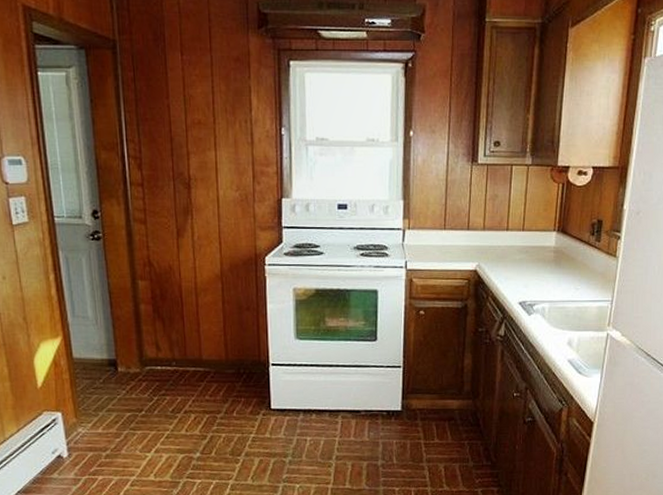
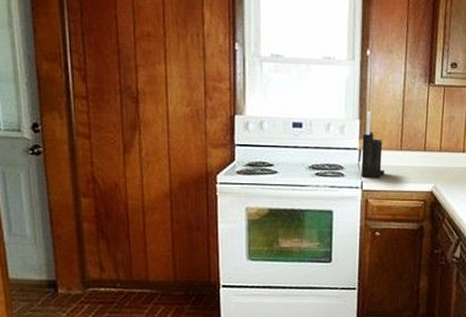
knife block: none [405,191,428,258] -> present [361,111,384,178]

